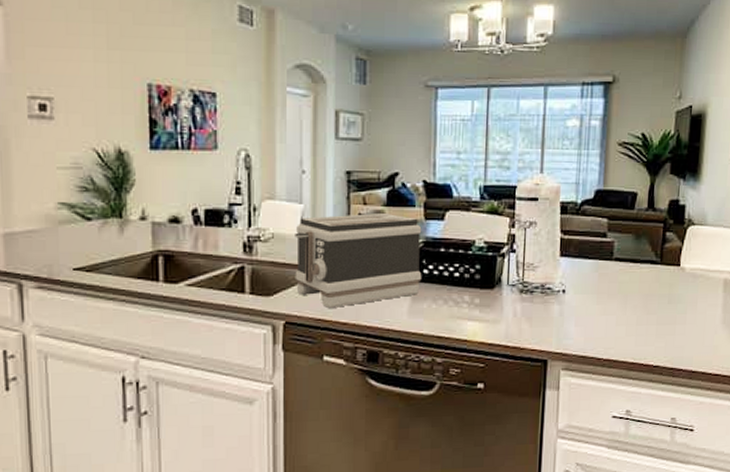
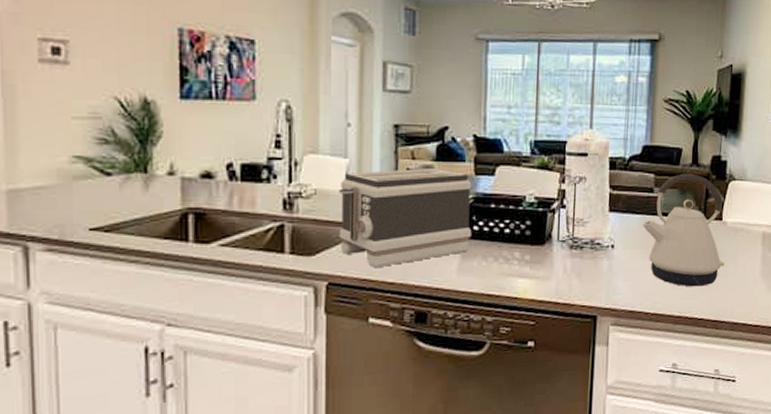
kettle: none [594,218,682,334] -> present [642,173,724,287]

